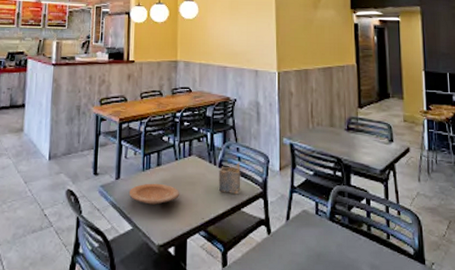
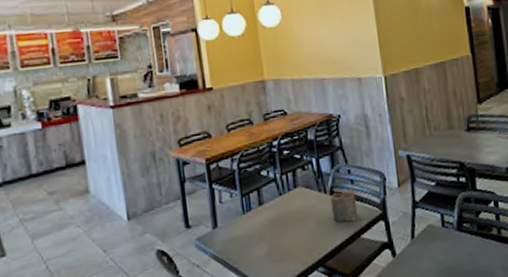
plate: present [128,183,180,205] -> none [230,224,290,250]

